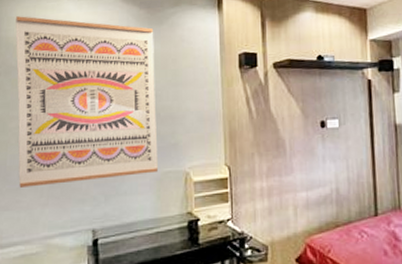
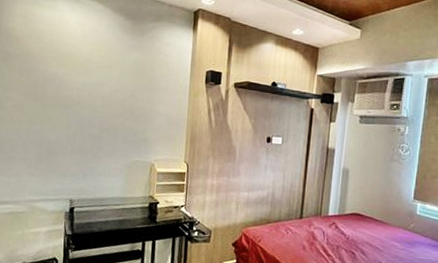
wall art: present [15,16,158,188] -> none [10,10,136,161]

